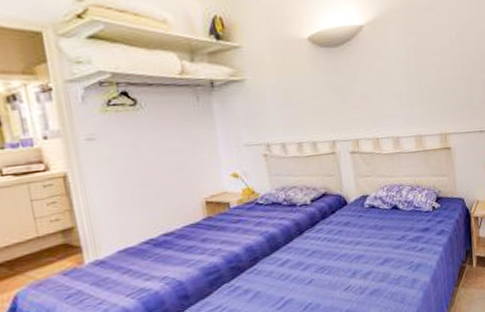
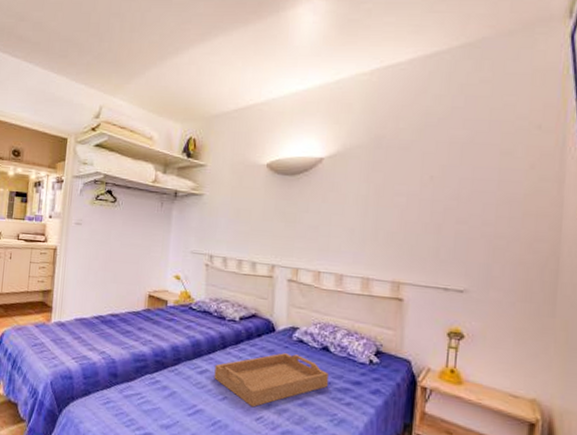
serving tray: none [295,220,402,280] -> present [214,353,328,407]

